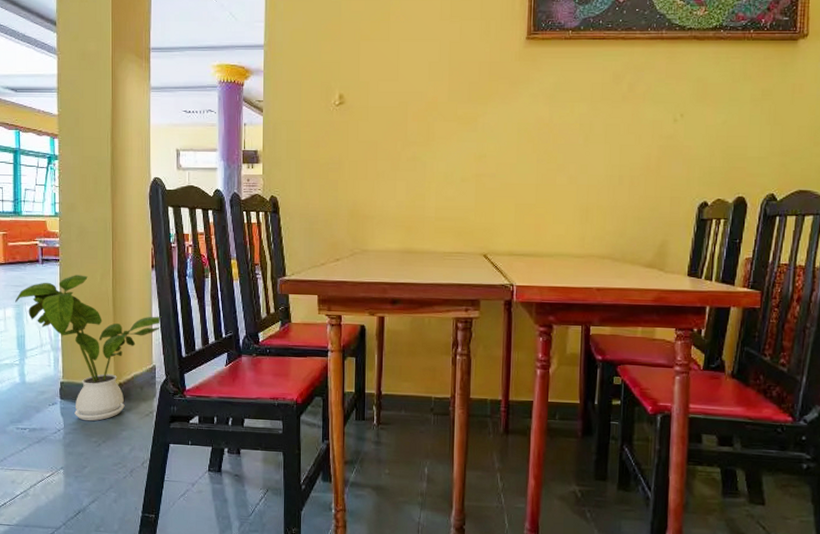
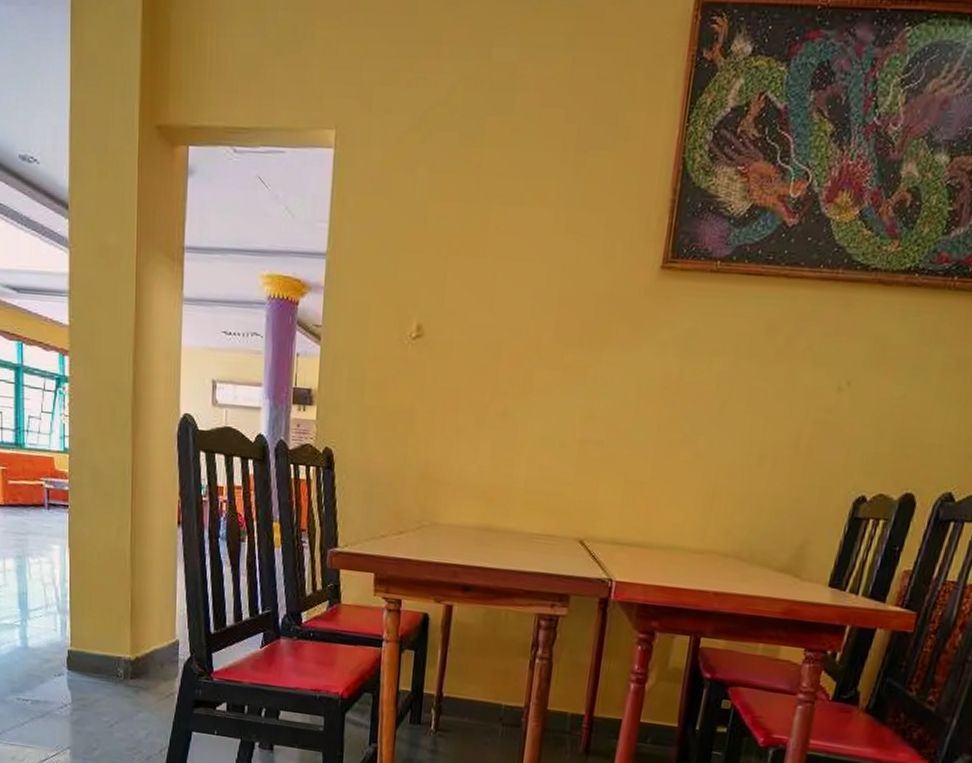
house plant: present [15,275,162,421] -> none [16,525,188,698]

